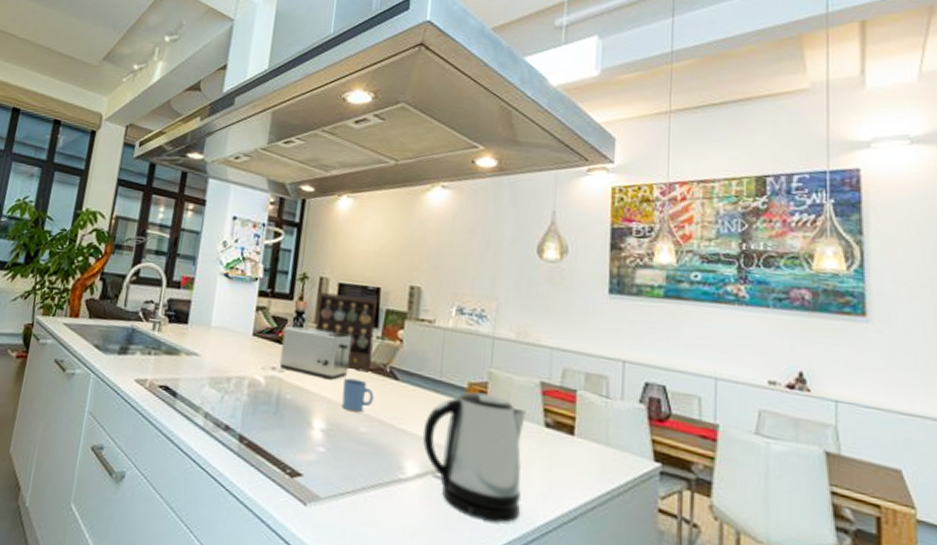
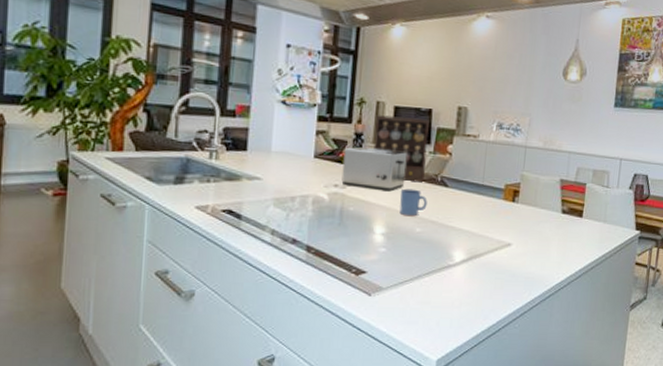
kettle: present [422,391,526,523] -> none [467,191,548,288]

